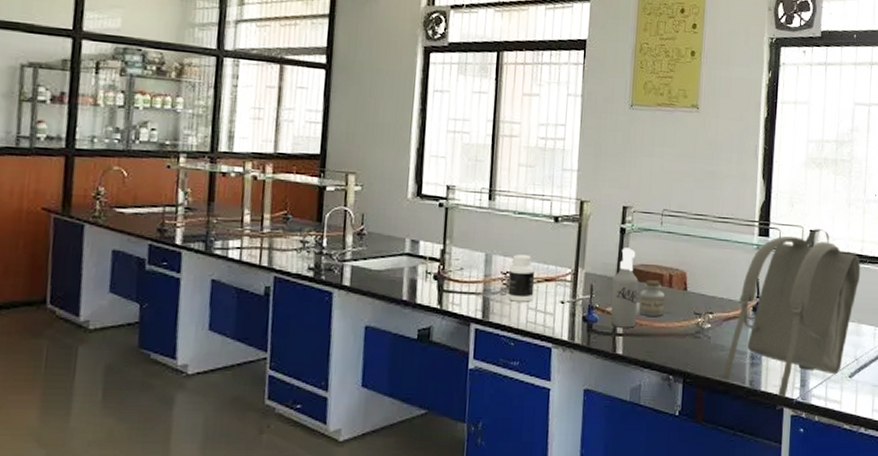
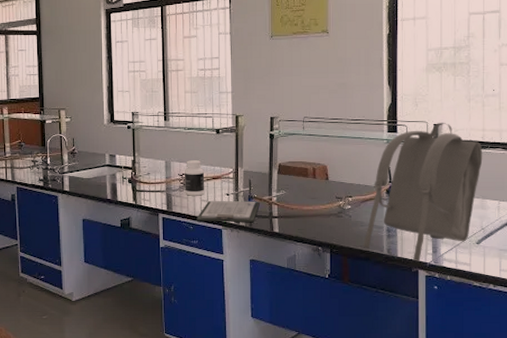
clipboard: none [519,309,602,341] -> present [196,200,260,223]
spray bottle: present [610,247,639,328] -> none [266,149,289,212]
jar: present [639,279,666,316] -> none [289,172,311,202]

